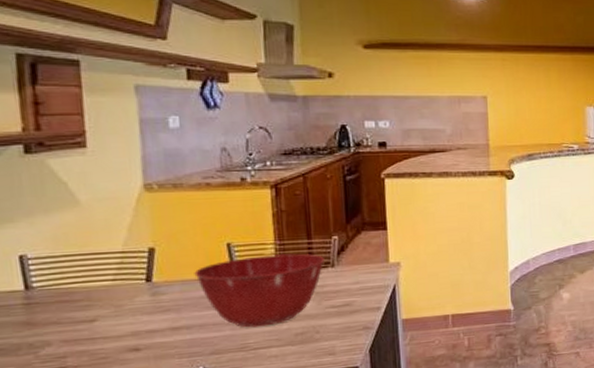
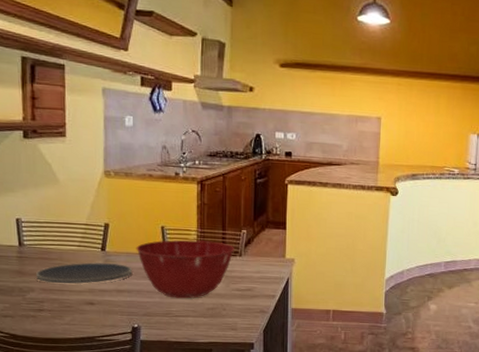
plate: none [53,294,192,332] -> present [36,262,133,284]

